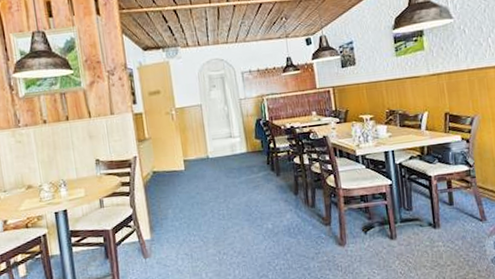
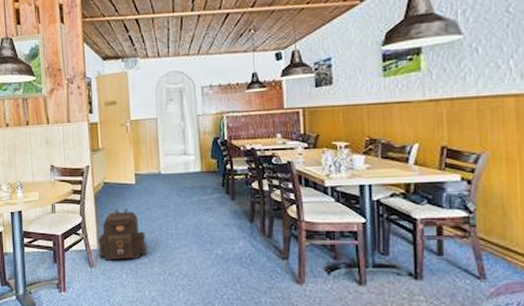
backpack: none [151,195,201,249] -> present [98,209,148,261]

